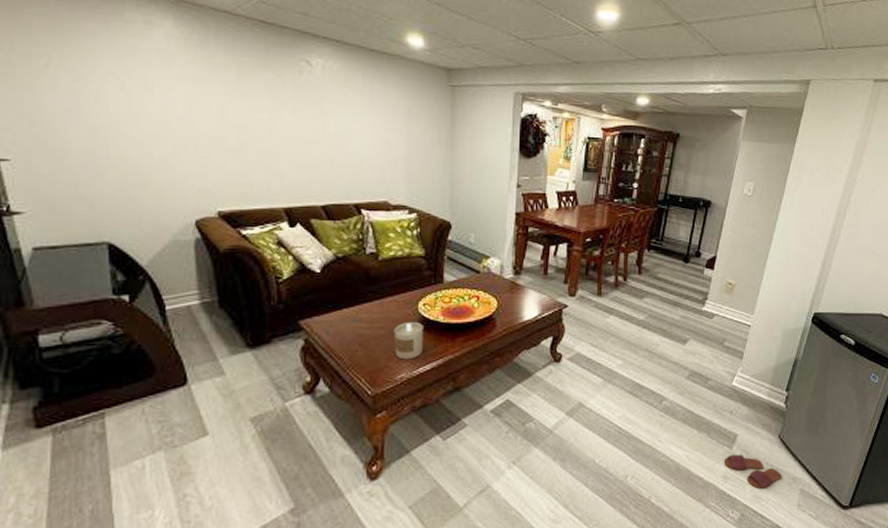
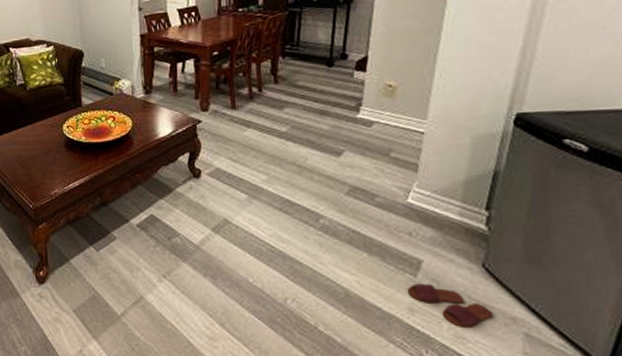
candle: present [393,321,423,360] -> none [45,142,71,177]

